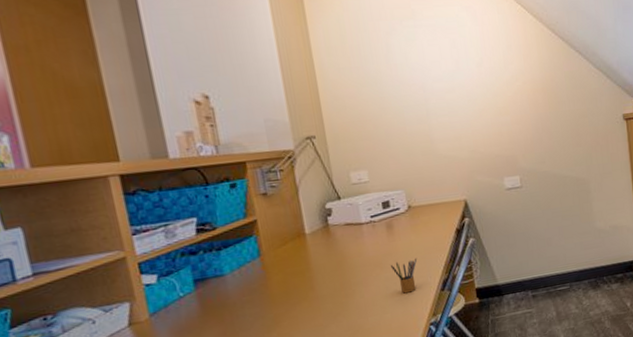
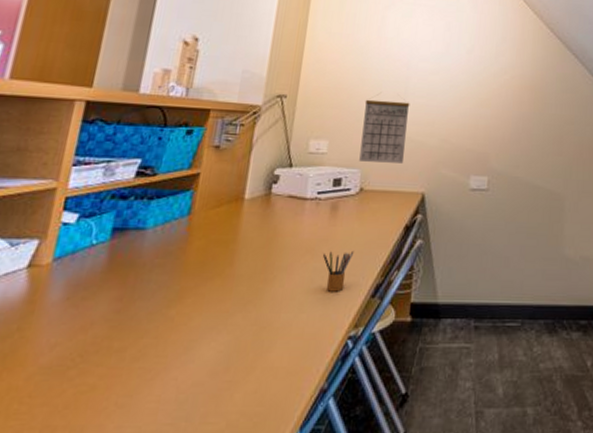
calendar: none [391,120,441,183] -> present [359,94,410,163]

